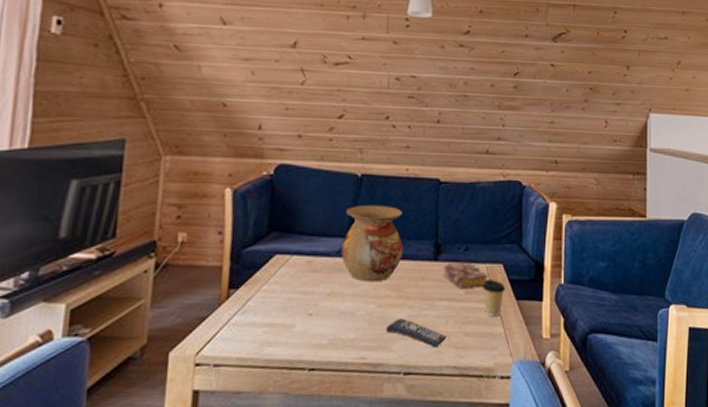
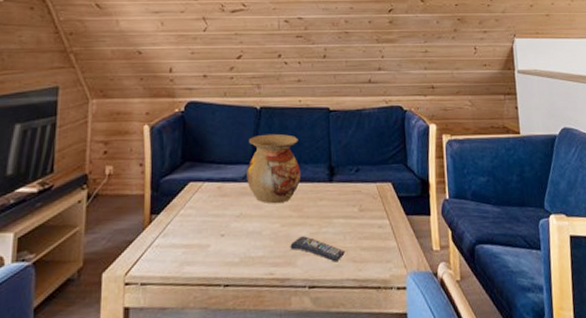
book: present [443,263,488,290] -> none [338,183,379,208]
coffee cup: present [482,280,506,317] -> none [374,197,396,232]

